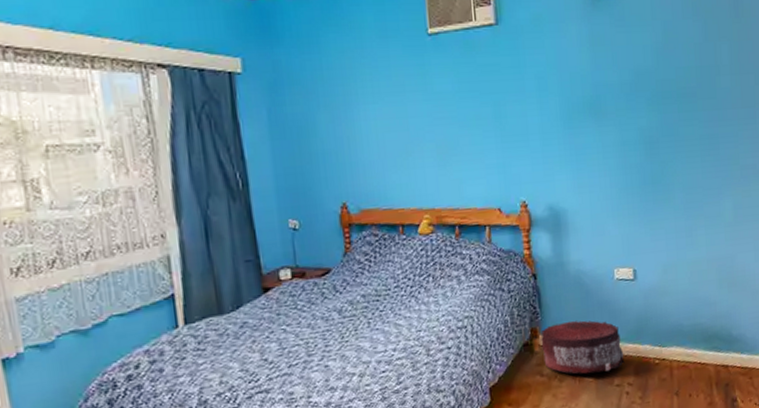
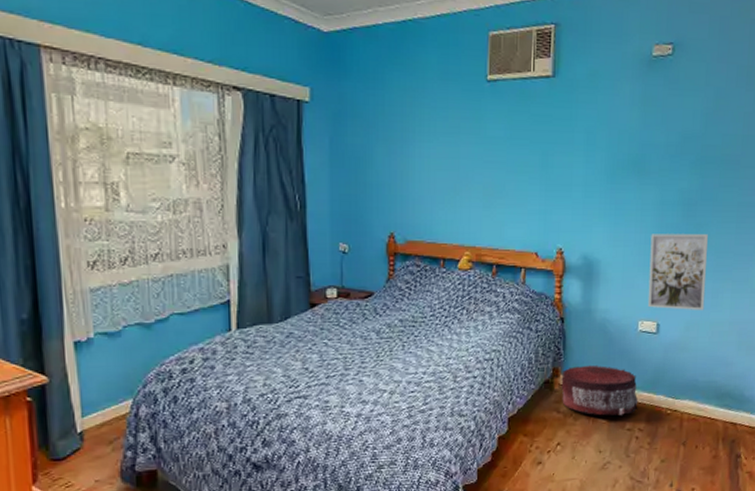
wall art: none [616,171,680,254] -> present [647,234,708,311]

